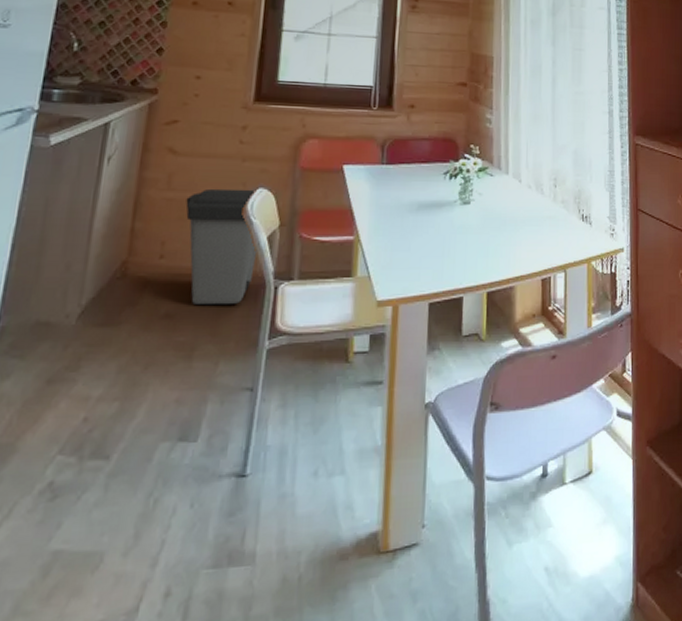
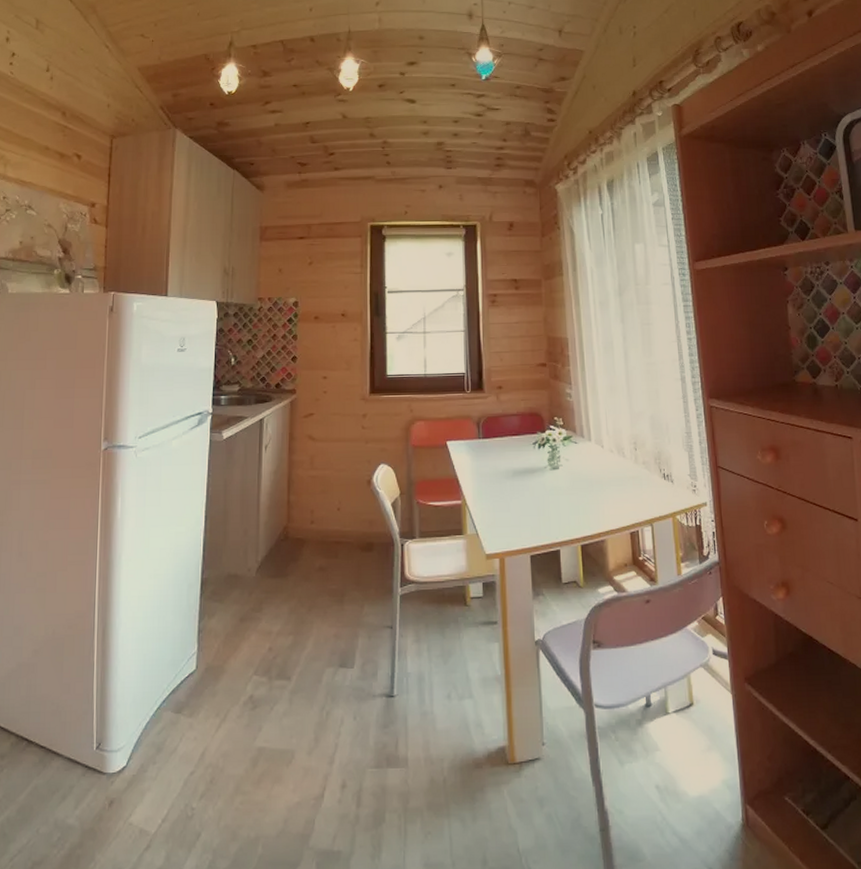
trash can: present [185,188,258,304] -> none [326,465,385,559]

